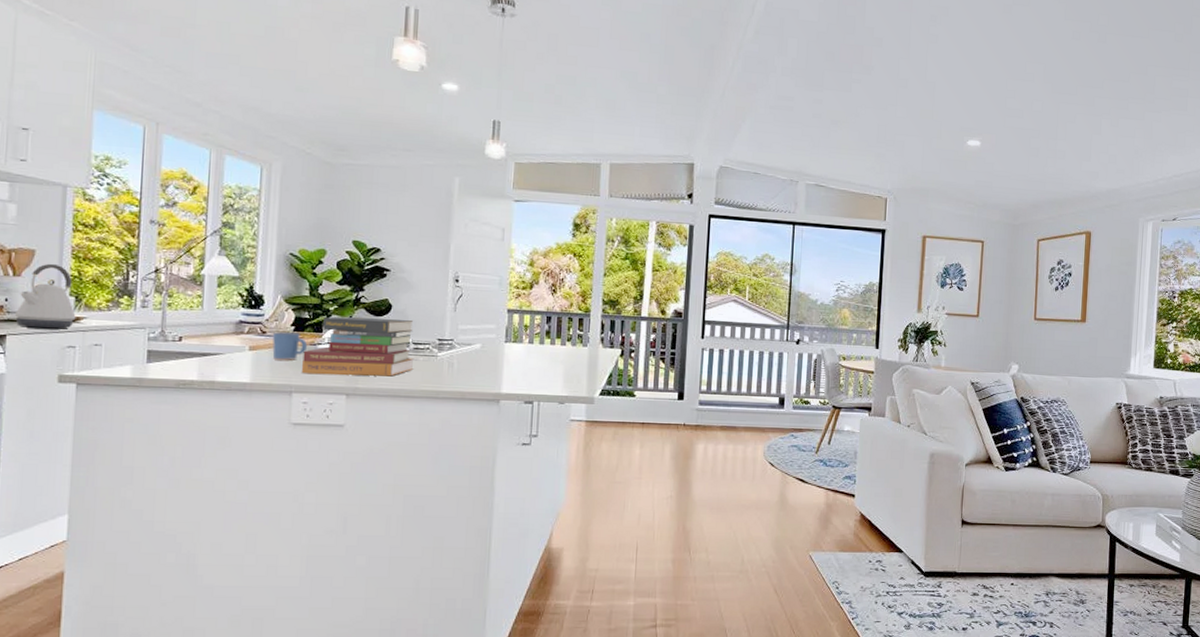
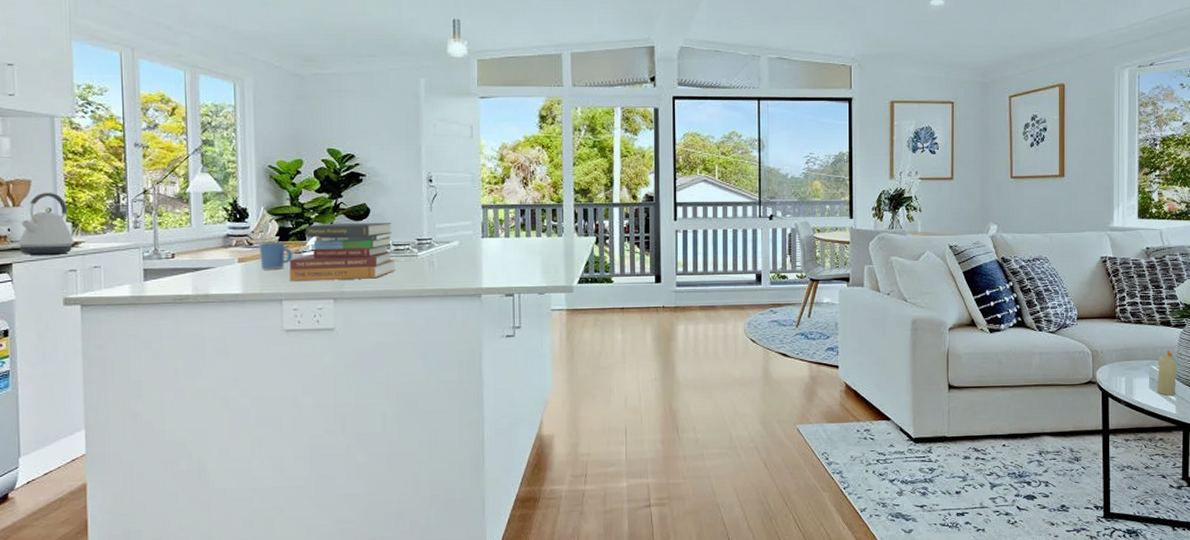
candle: none [1163,498,1184,545] -> present [1158,350,1178,397]

